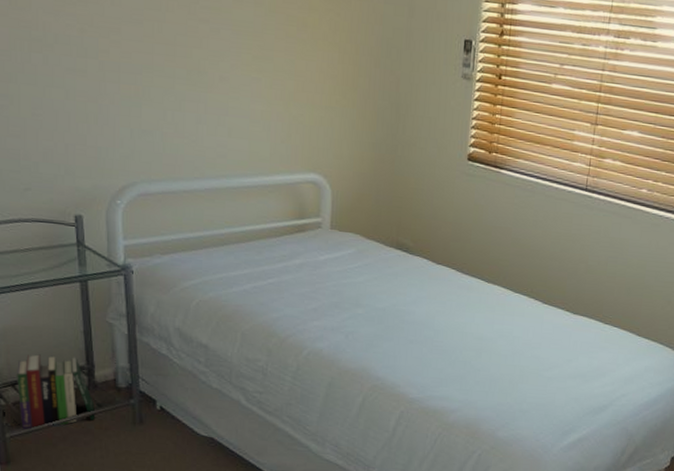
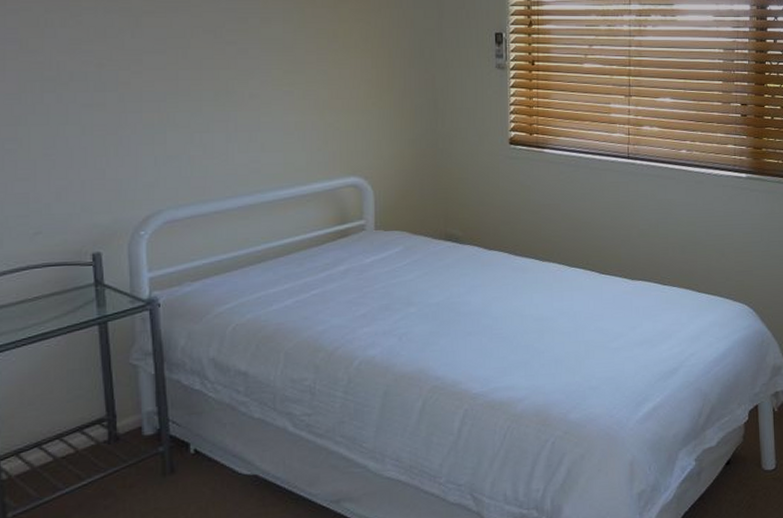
books: present [17,354,96,430] -> none [22,409,118,506]

